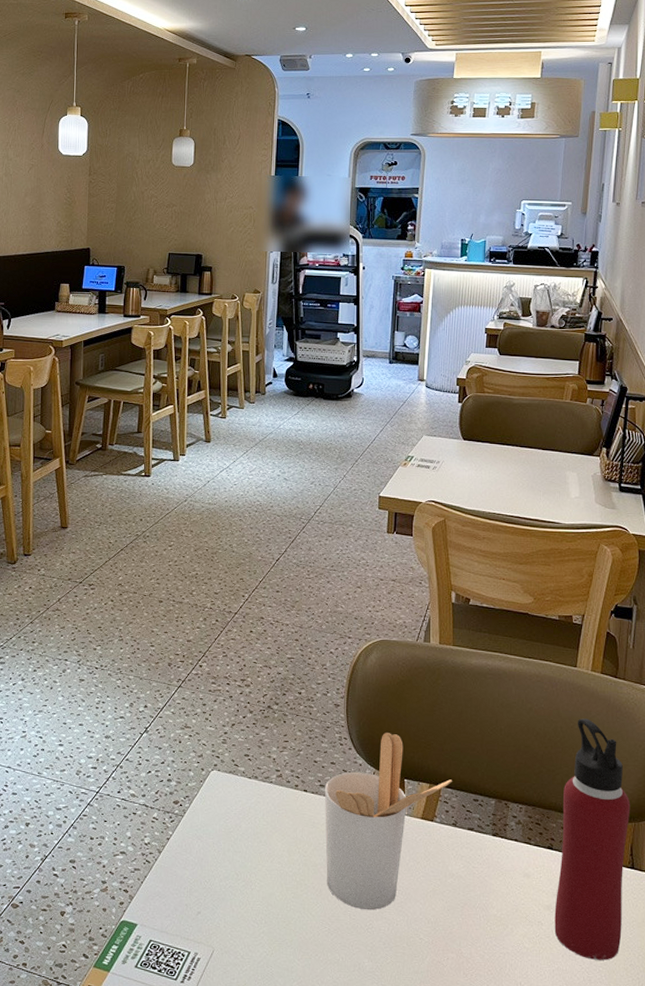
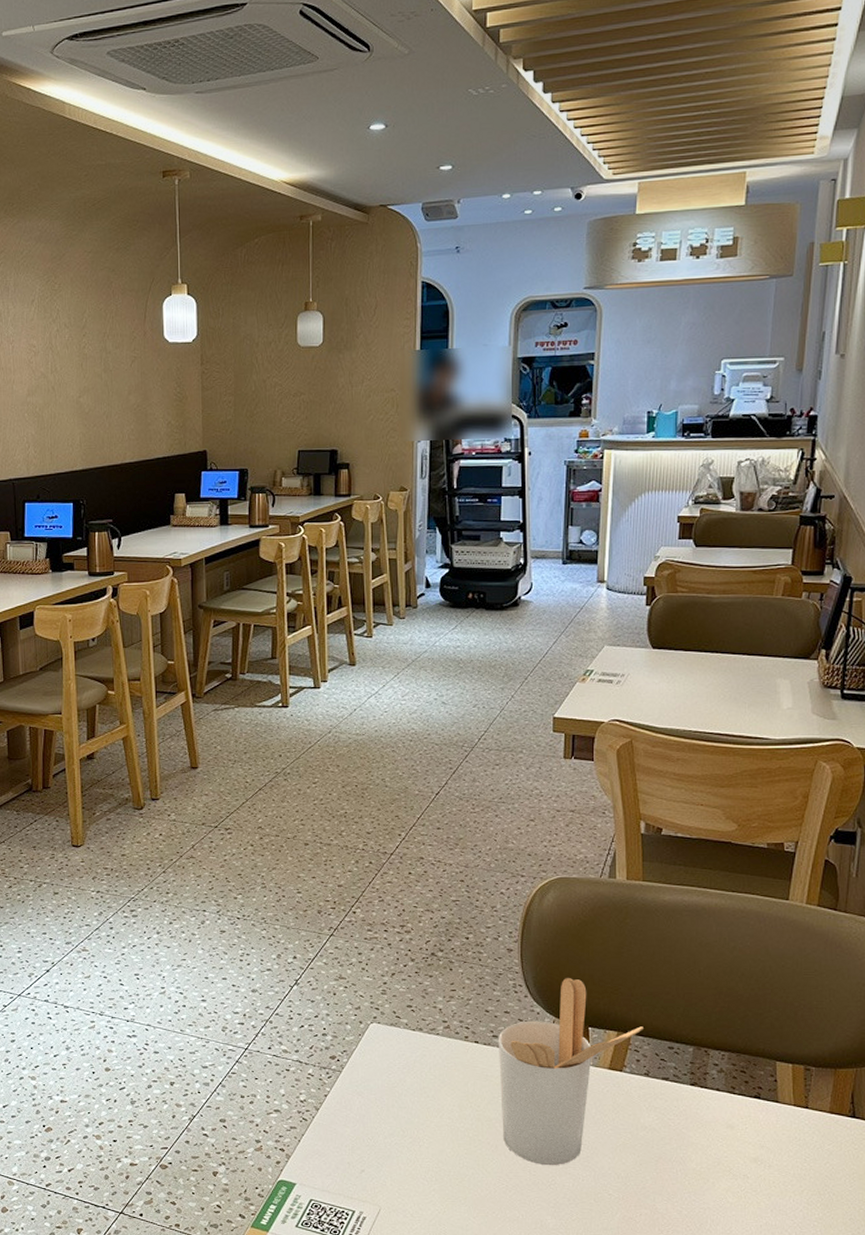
water bottle: present [554,718,631,961] -> none [762,956,852,1215]

